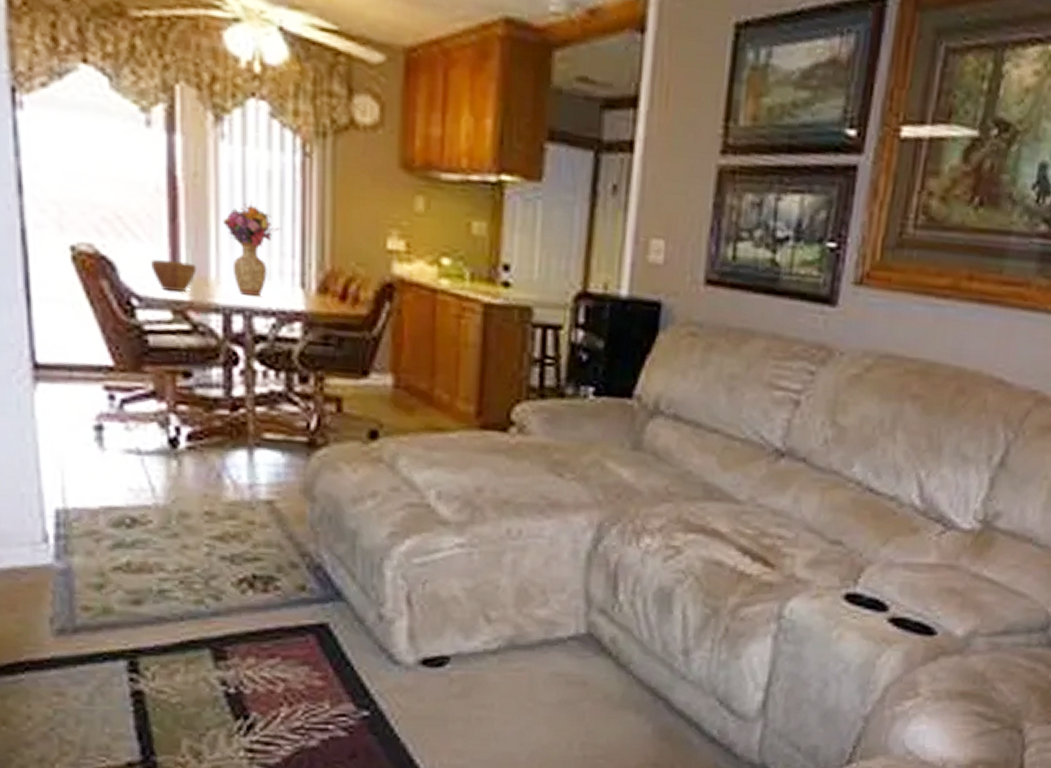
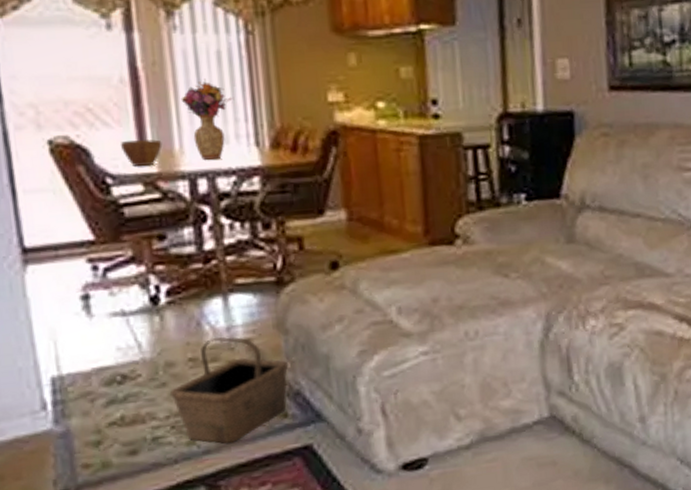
basket: none [182,493,312,609] -> present [170,337,289,444]

